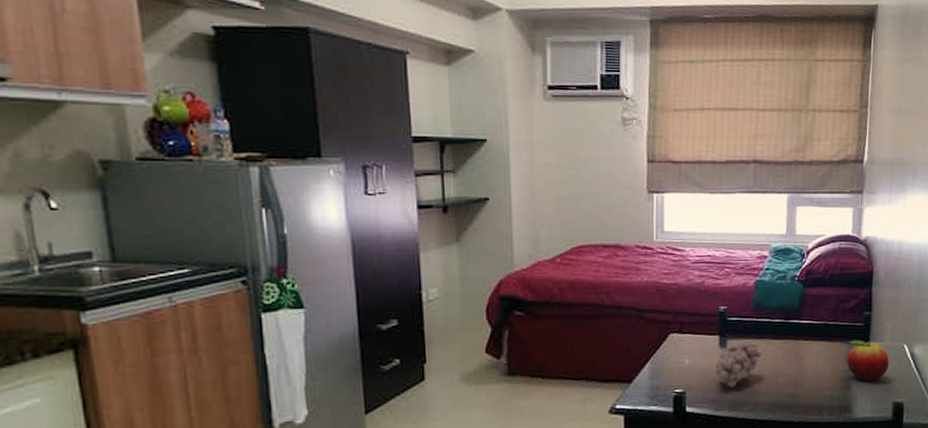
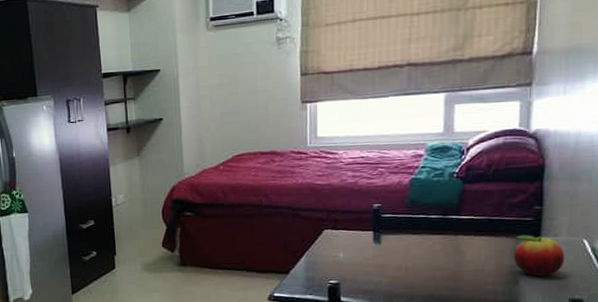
fruit: present [714,341,763,388] -> none [369,236,419,281]

